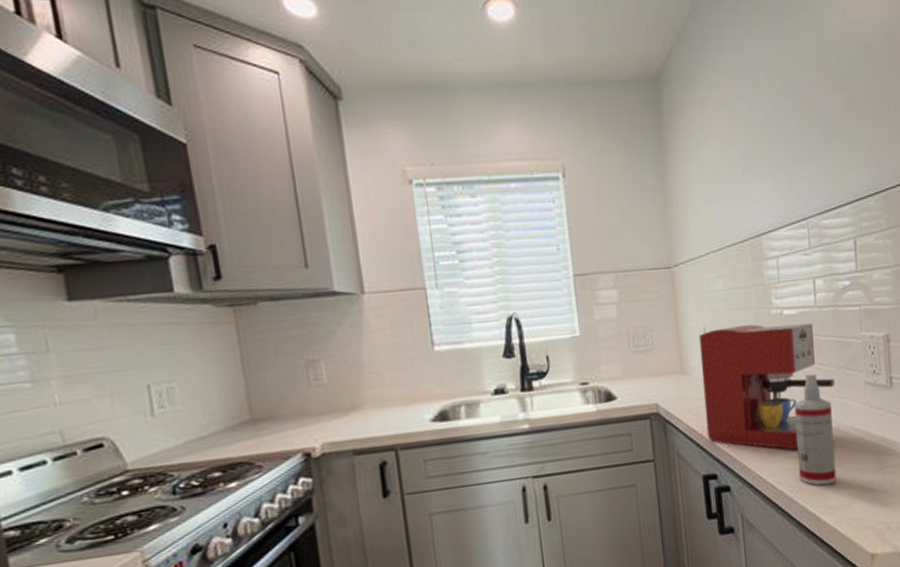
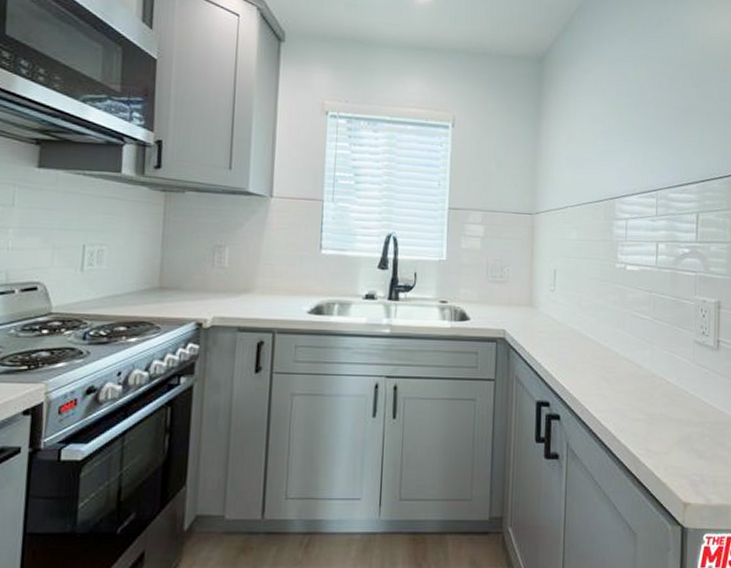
coffee maker: present [698,323,835,449] -> none [545,272,666,391]
spray bottle: present [794,374,837,485] -> none [624,325,661,429]

